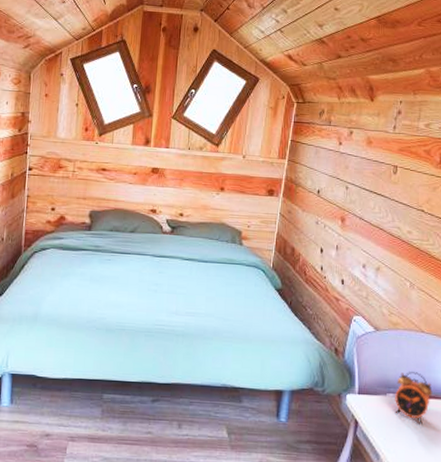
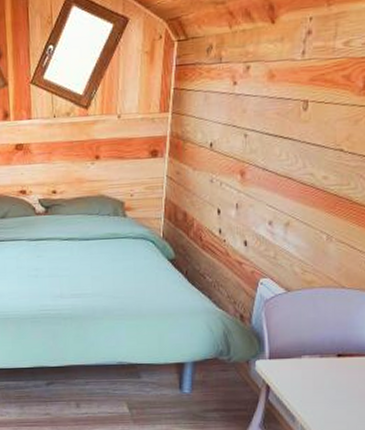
alarm clock: present [395,372,433,425] -> none [311,331,356,384]

